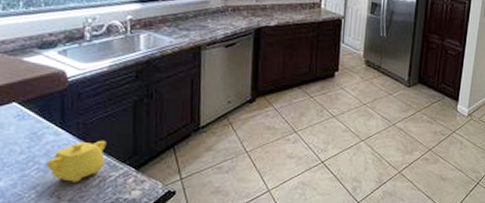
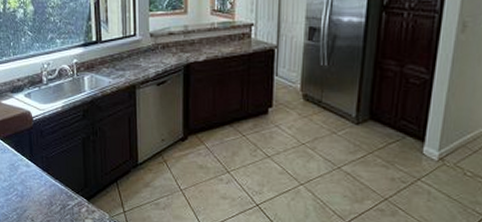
teapot: present [46,140,107,182] -> none [22,172,64,208]

